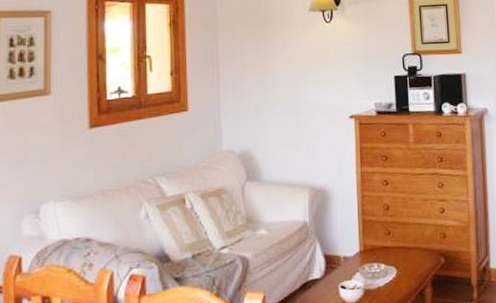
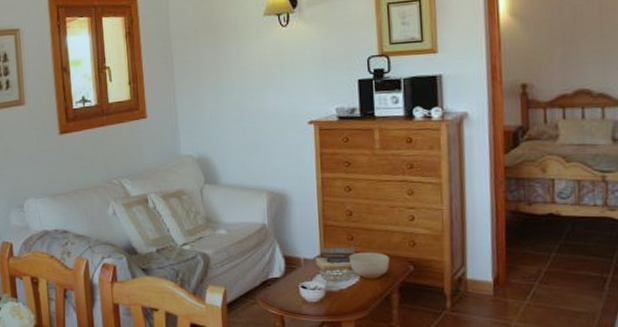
books: none [355,242,393,270] -> present [315,247,356,272]
bowl: none [386,245,423,275] -> present [348,252,390,279]

